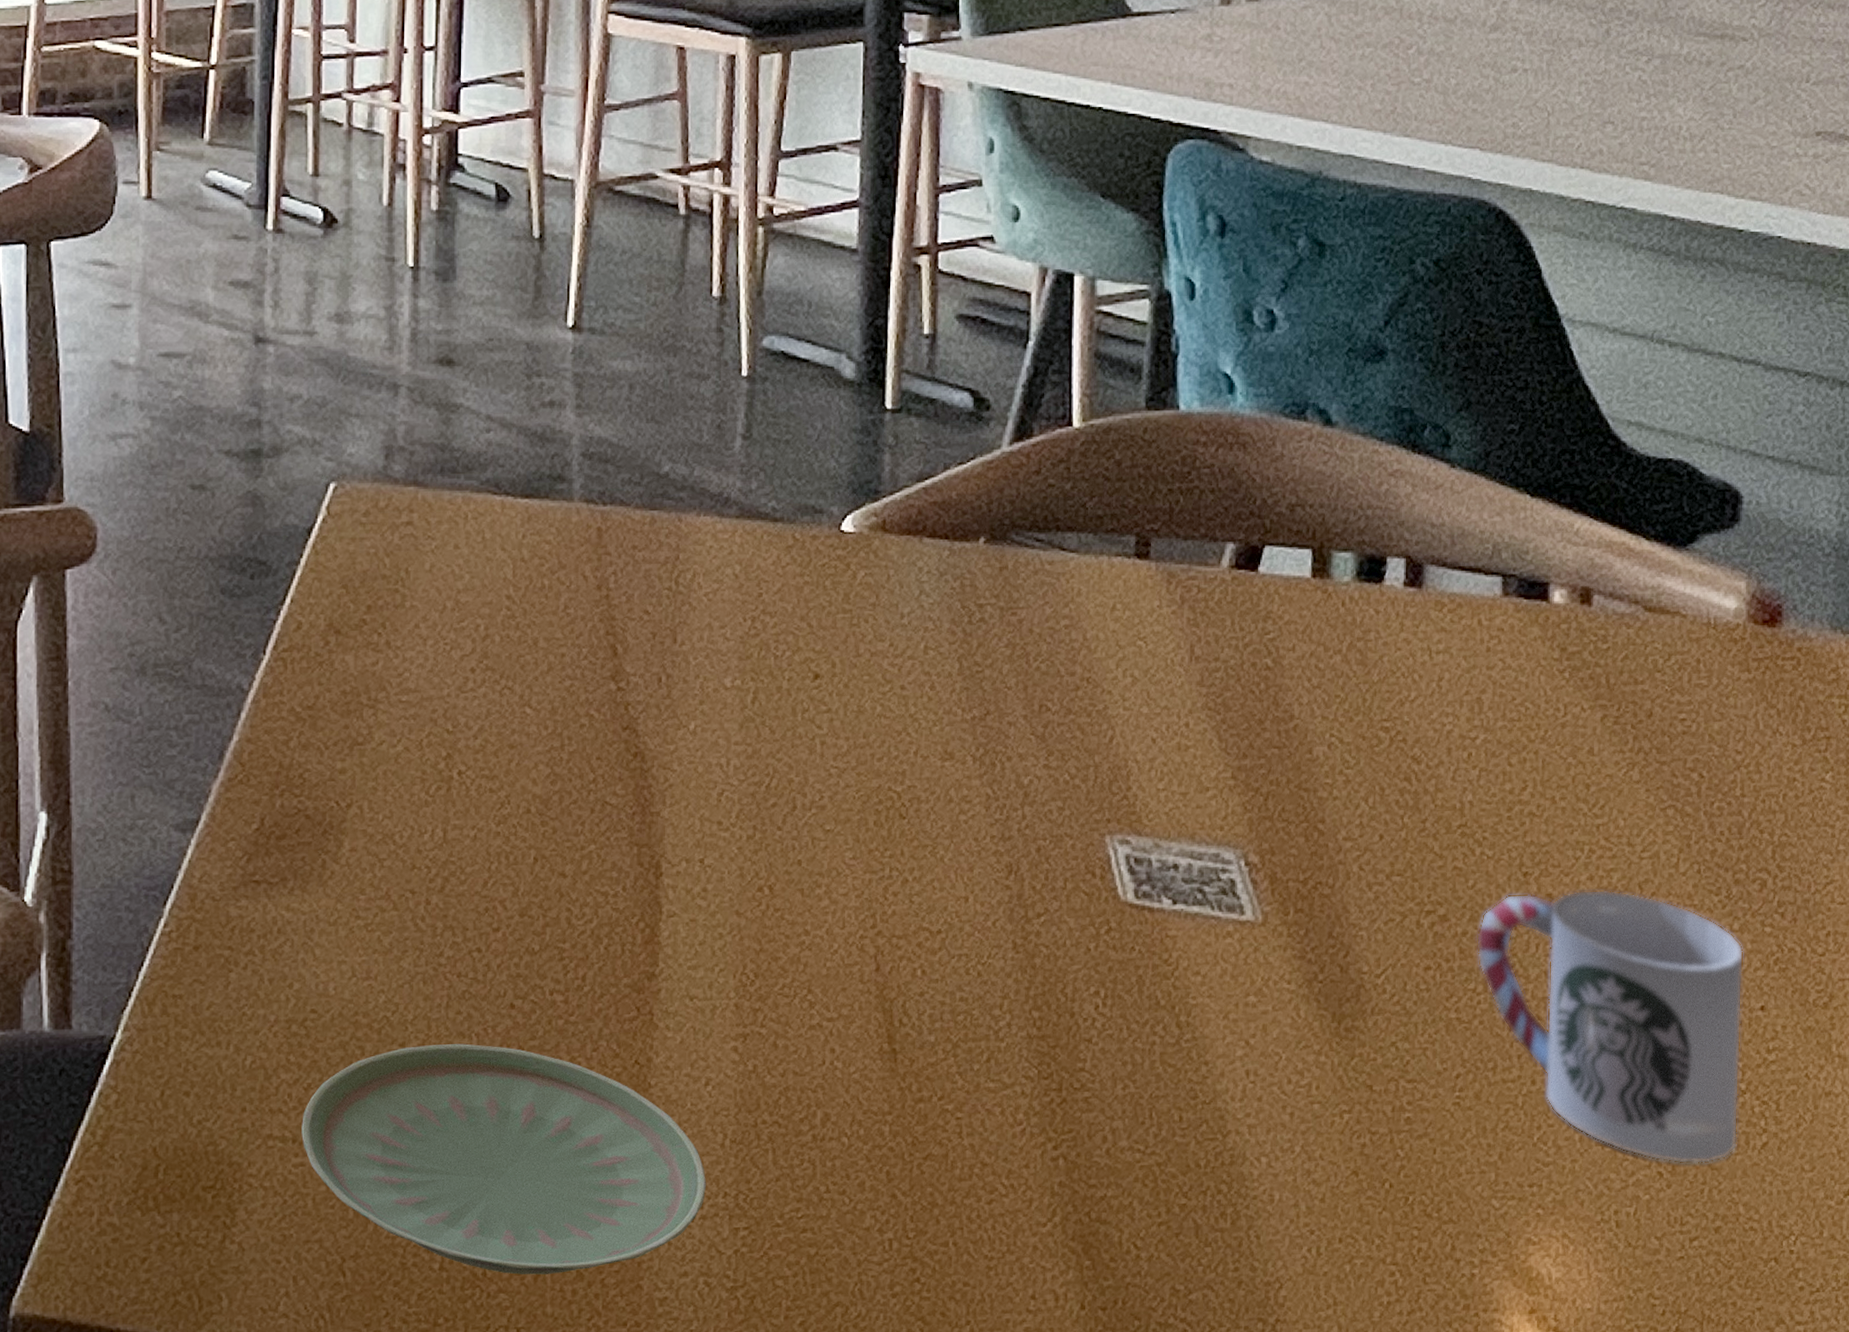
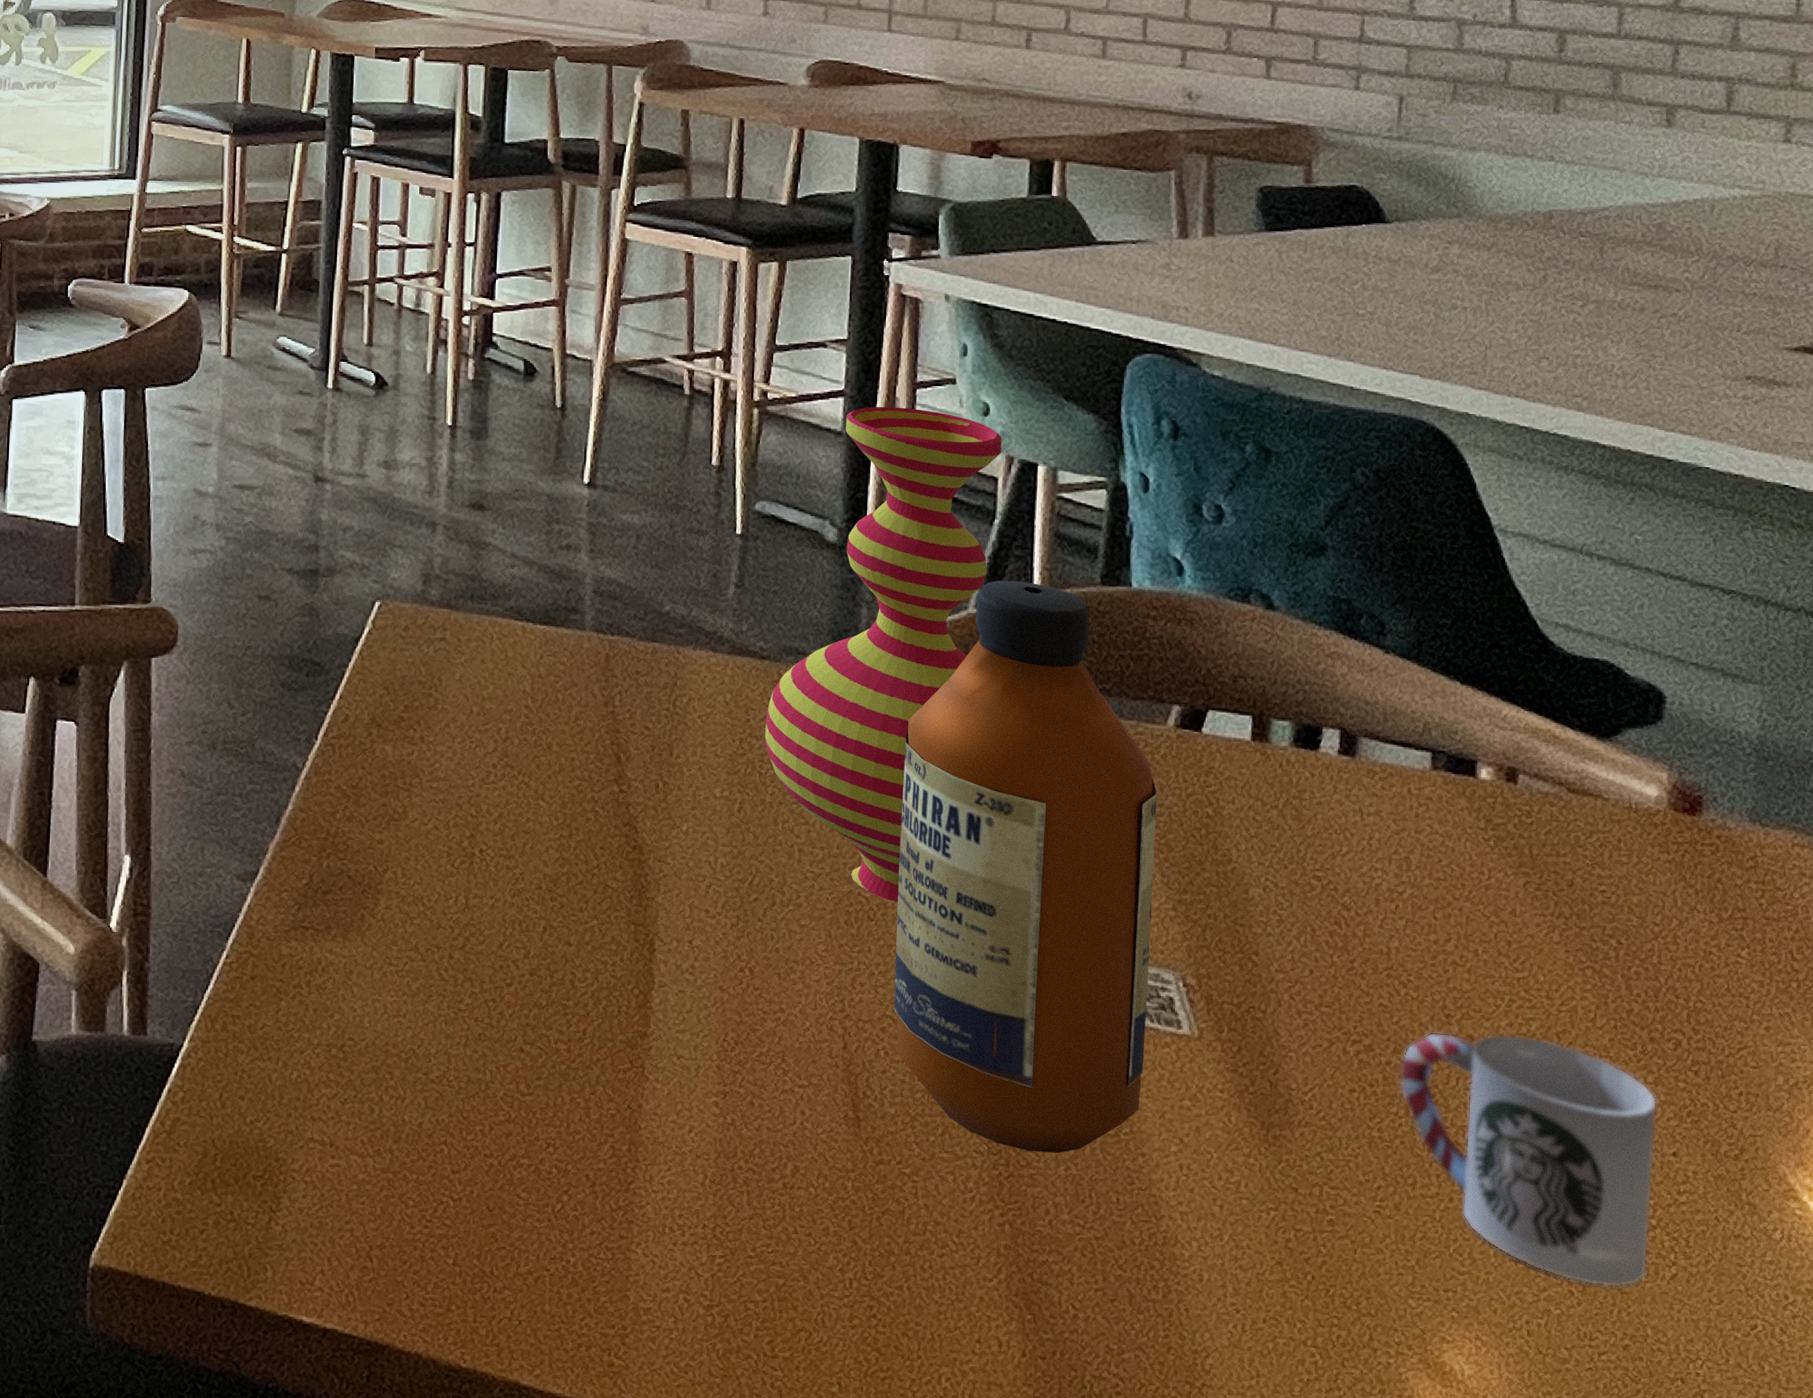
plate: present [301,1043,707,1275] -> none [338,1076,688,1278]
vase: none [780,216,1034,795] -> present [765,406,1002,903]
bottle: none [931,411,1213,1072] -> present [894,580,1158,1153]

